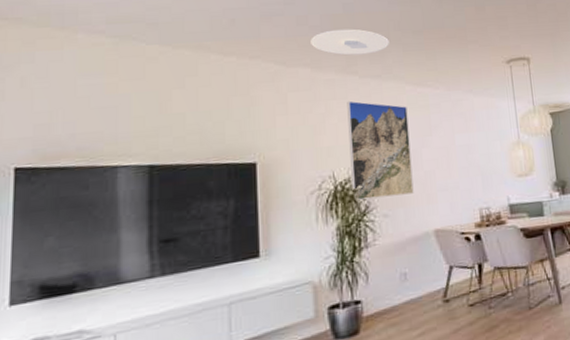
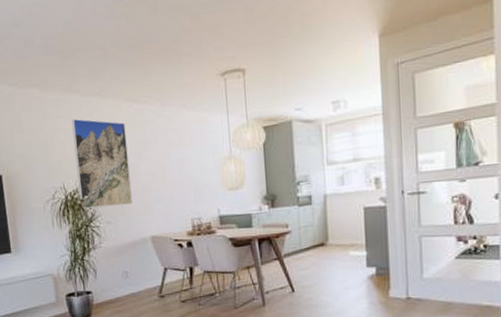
ceiling light: present [310,29,389,56] -> none [37,47,107,75]

